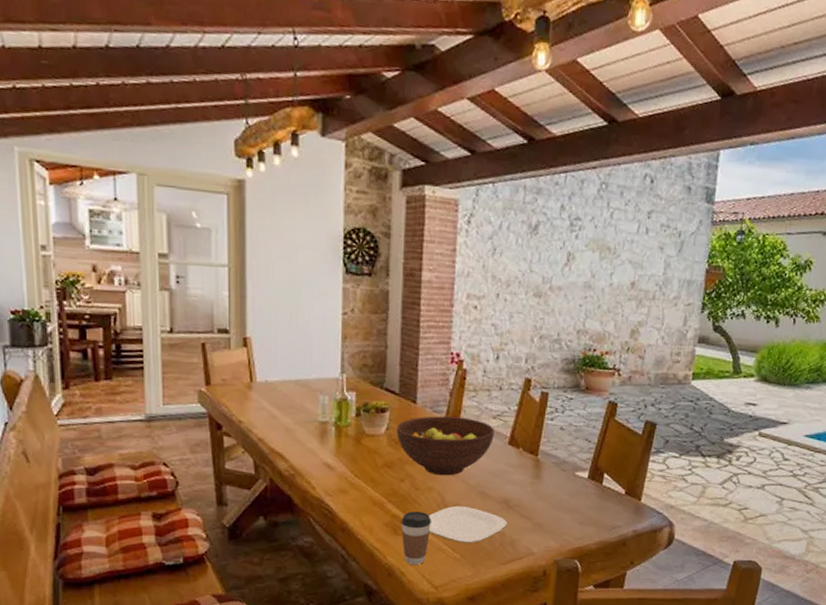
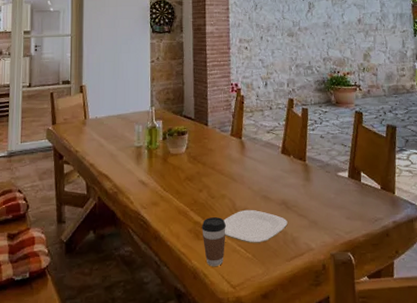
fruit bowl: present [396,416,495,476] -> none [194,134,270,184]

